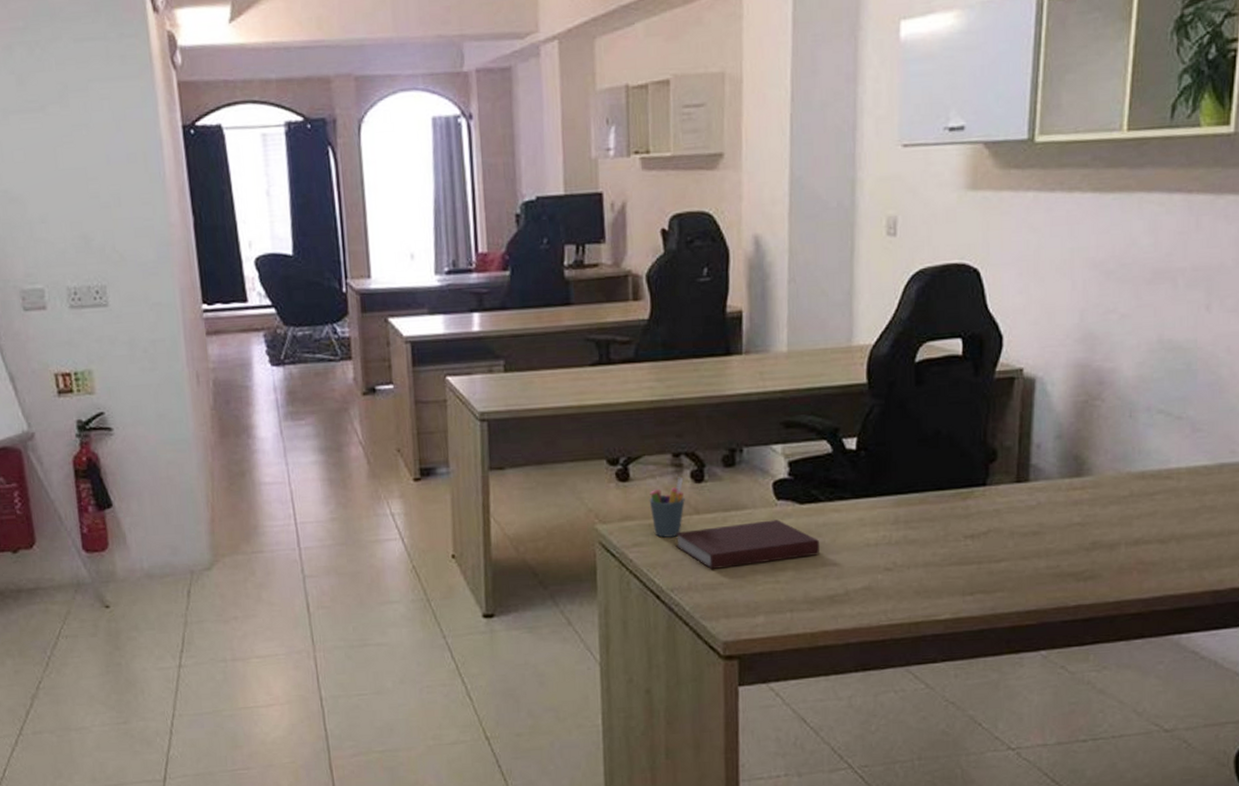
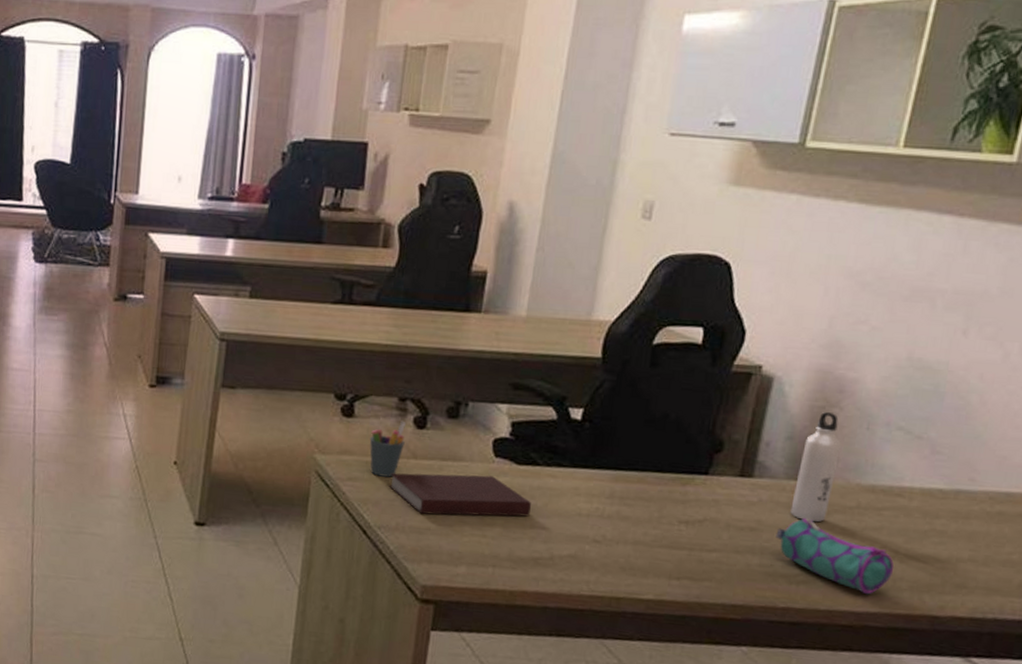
pencil case: none [1058,513,1173,580] -> present [775,518,895,595]
water bottle: none [1069,406,1109,517] -> present [790,412,842,523]

